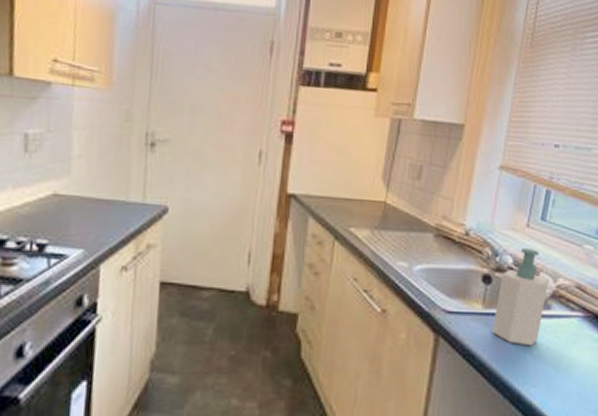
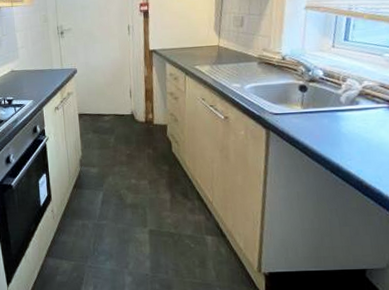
soap bottle: present [492,248,548,346] -> none [311,62,355,132]

